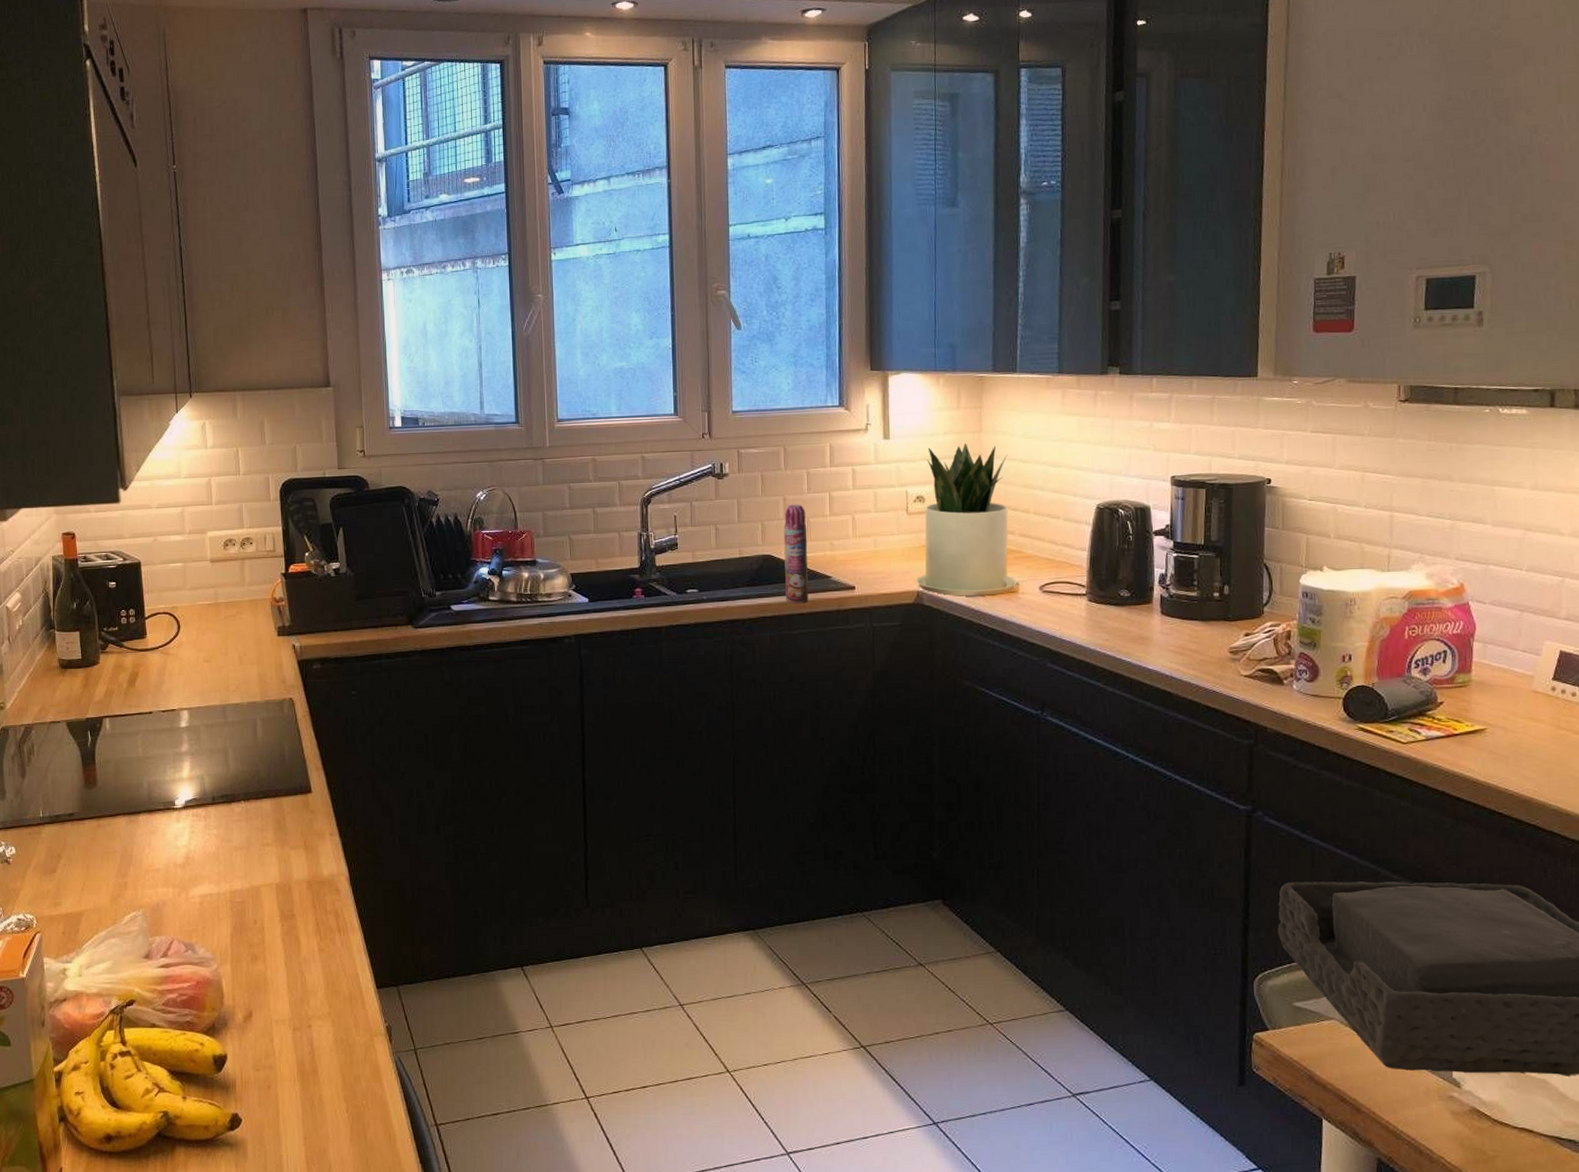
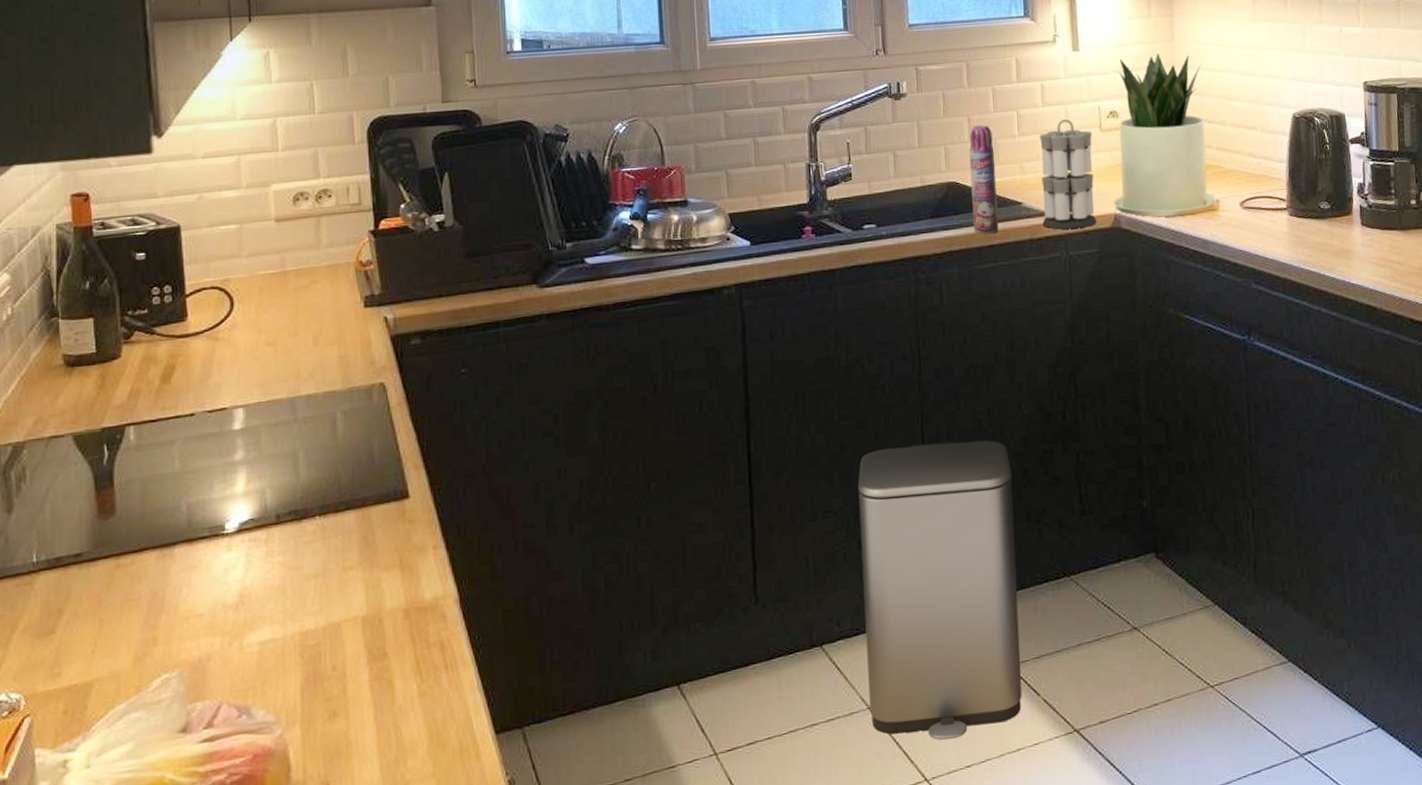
pedal bin: none [676,783,815,1041] -> present [857,440,1022,741]
spice rack: none [849,502,900,603] -> present [1040,119,1097,230]

